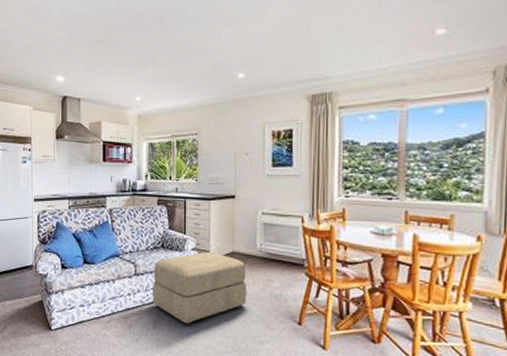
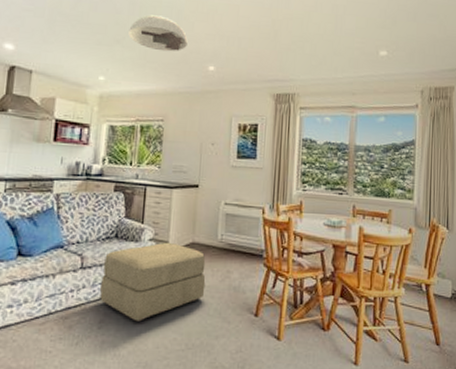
ceiling light: none [159,28,216,65] -> present [128,15,188,52]

